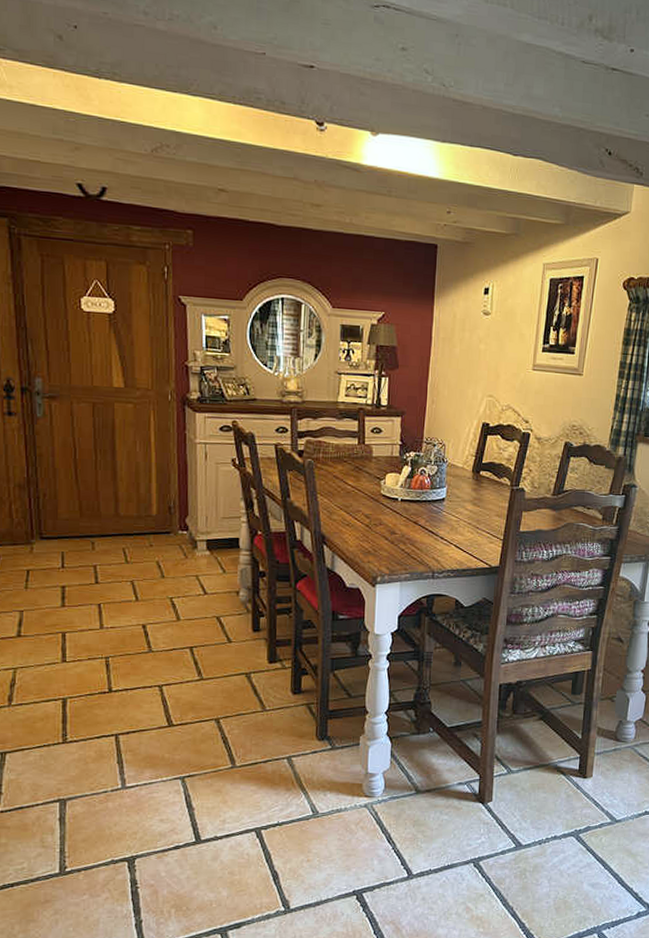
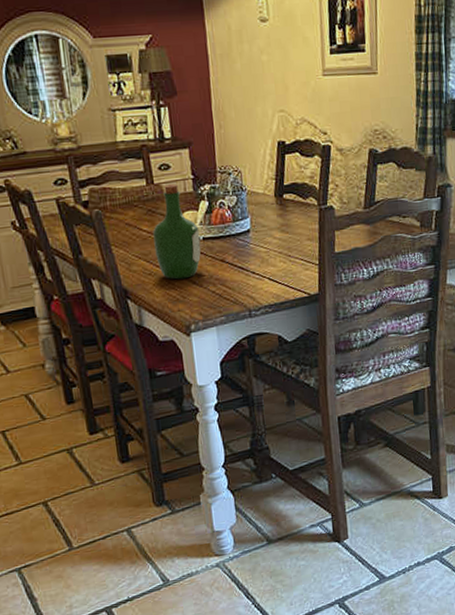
wine bottle: none [356,446,399,534] -> present [153,183,201,280]

